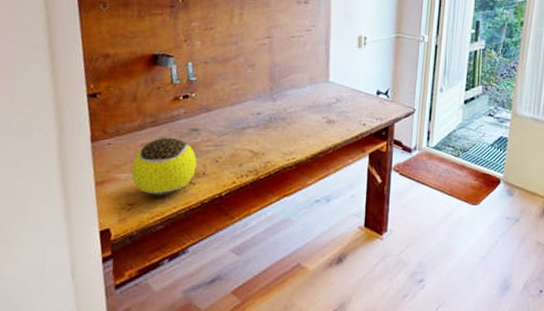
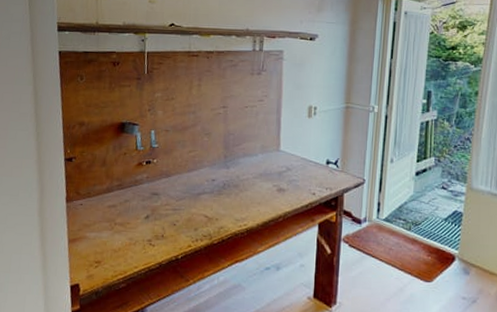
decorative ball: present [131,137,197,197] -> none [99,200,157,256]

